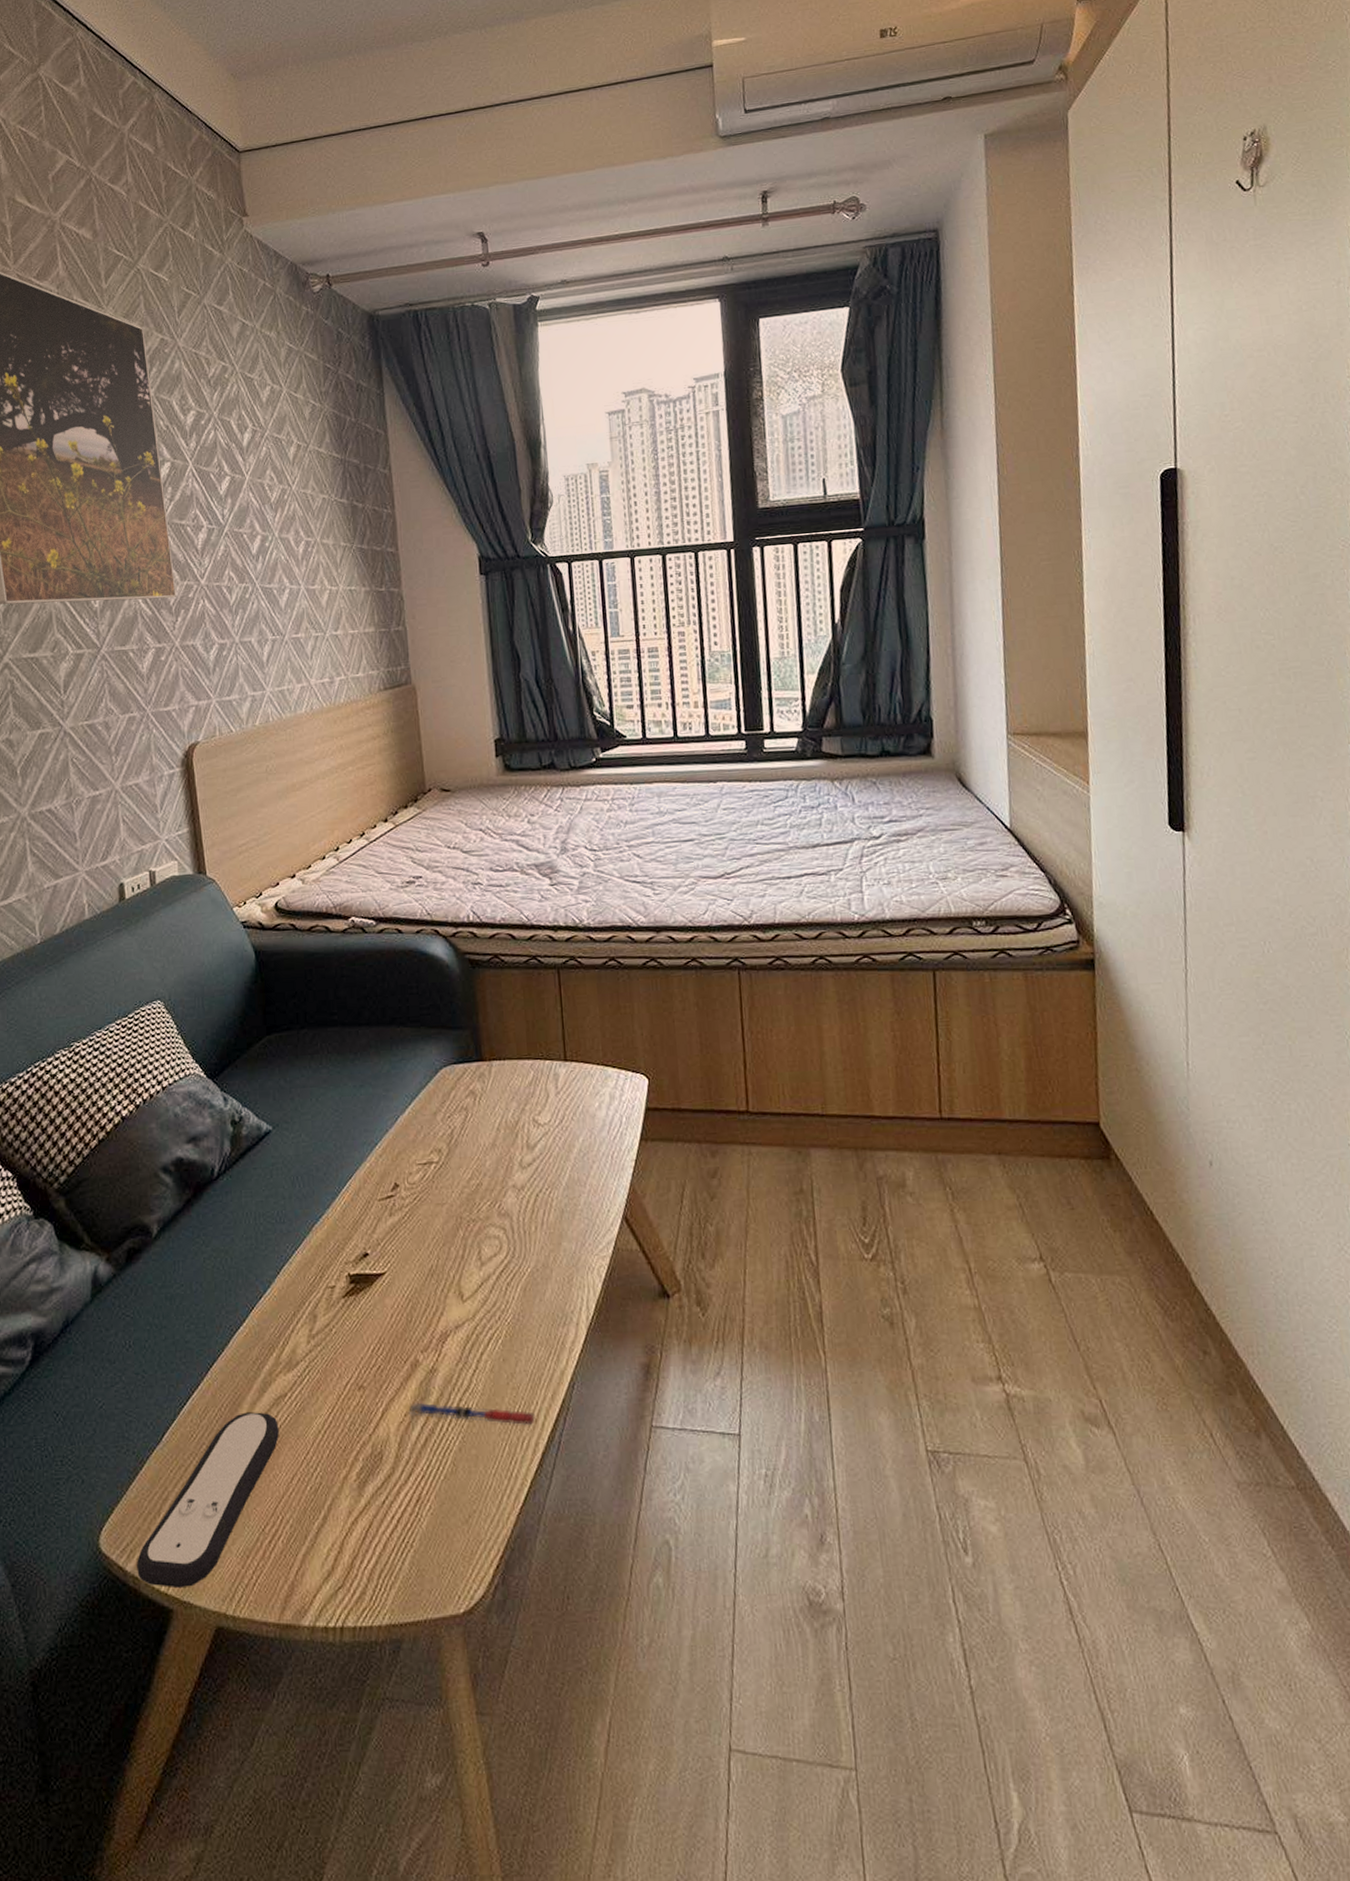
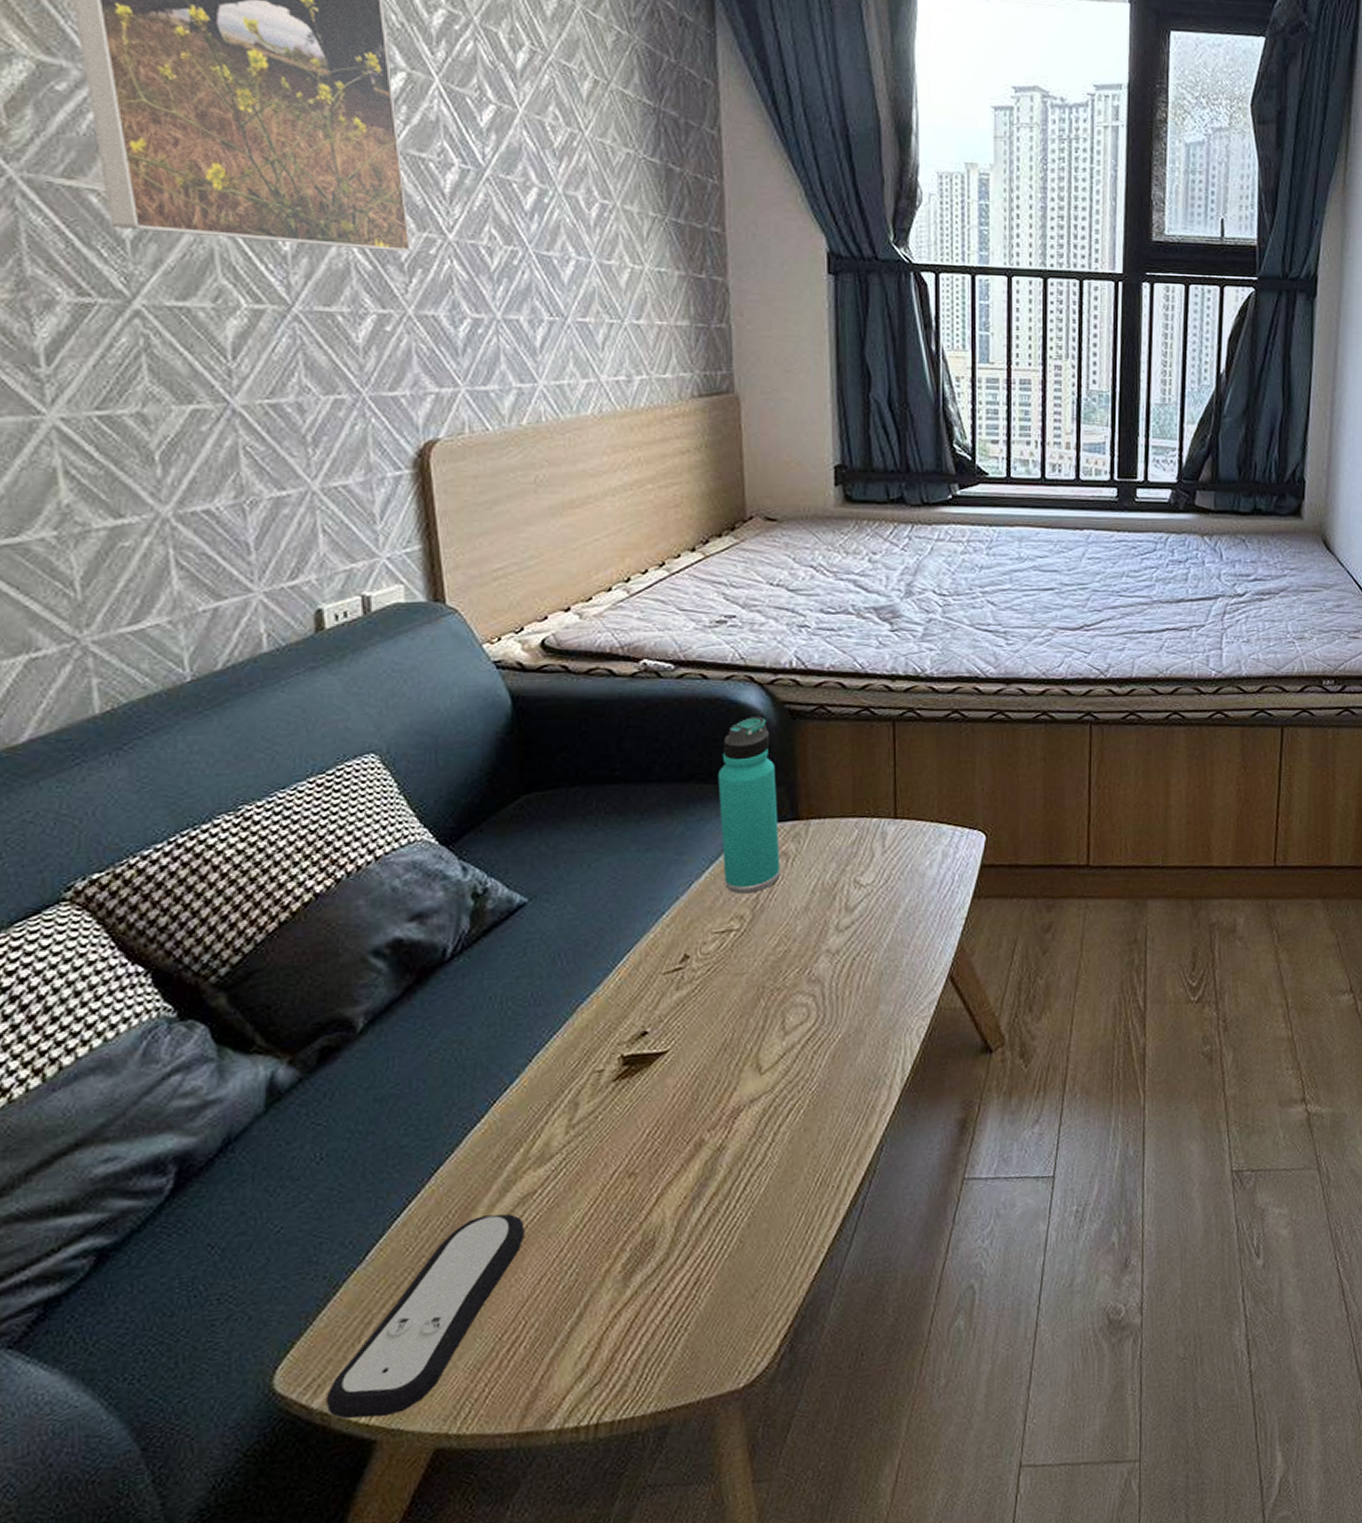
pen: present [410,1402,535,1426] -> none [691,1179,837,1197]
thermos bottle: none [414,966,470,1129] -> present [717,716,781,894]

